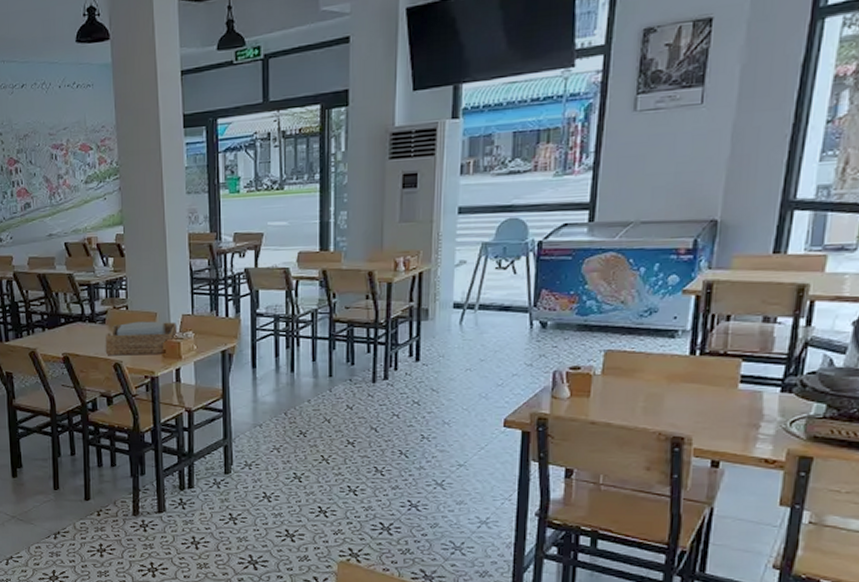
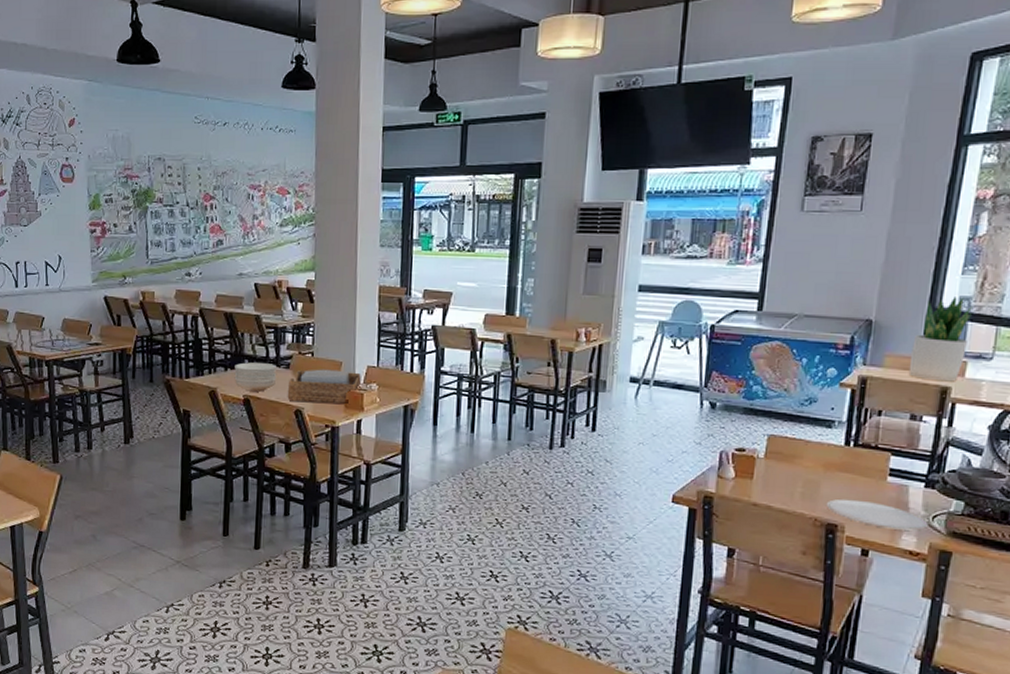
bowl: none [52,320,94,349] -> present [234,362,277,392]
plate: none [670,410,786,438] -> present [826,498,928,531]
planter: none [759,186,832,280] -> present [908,297,972,382]

